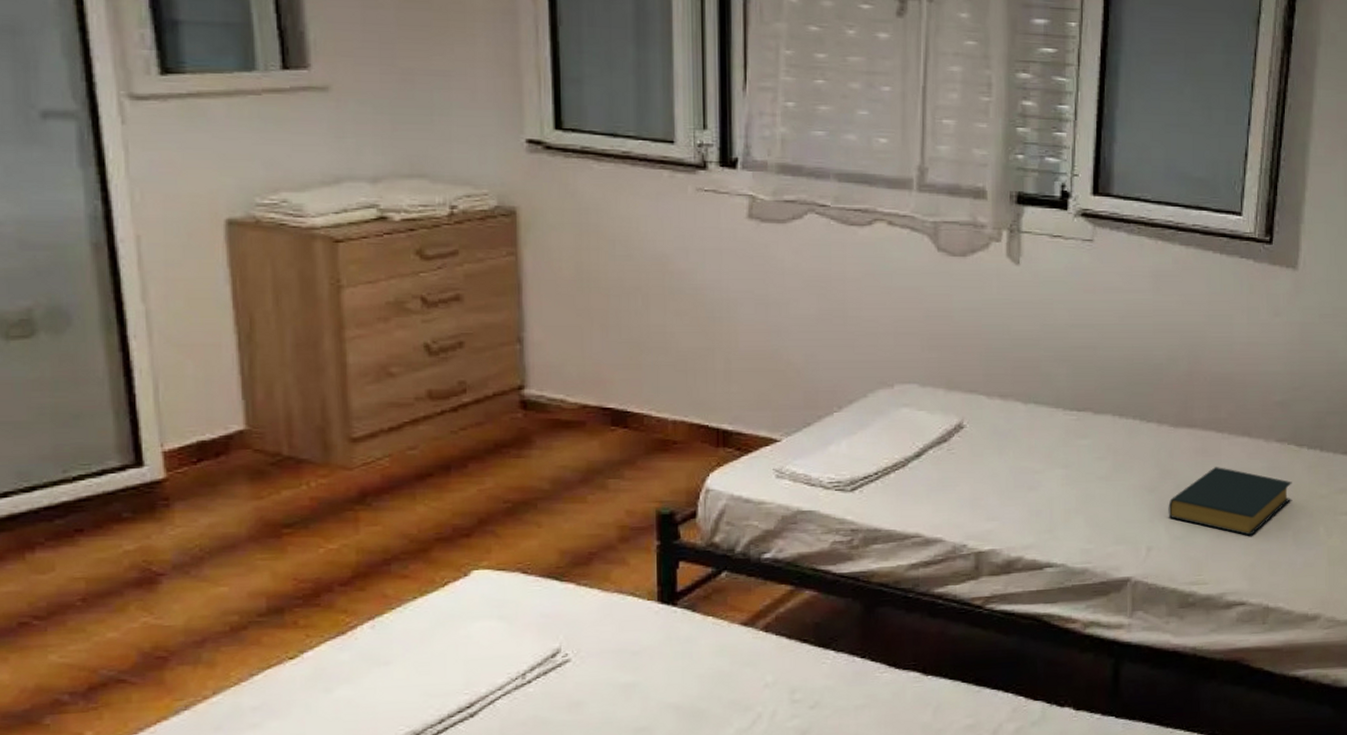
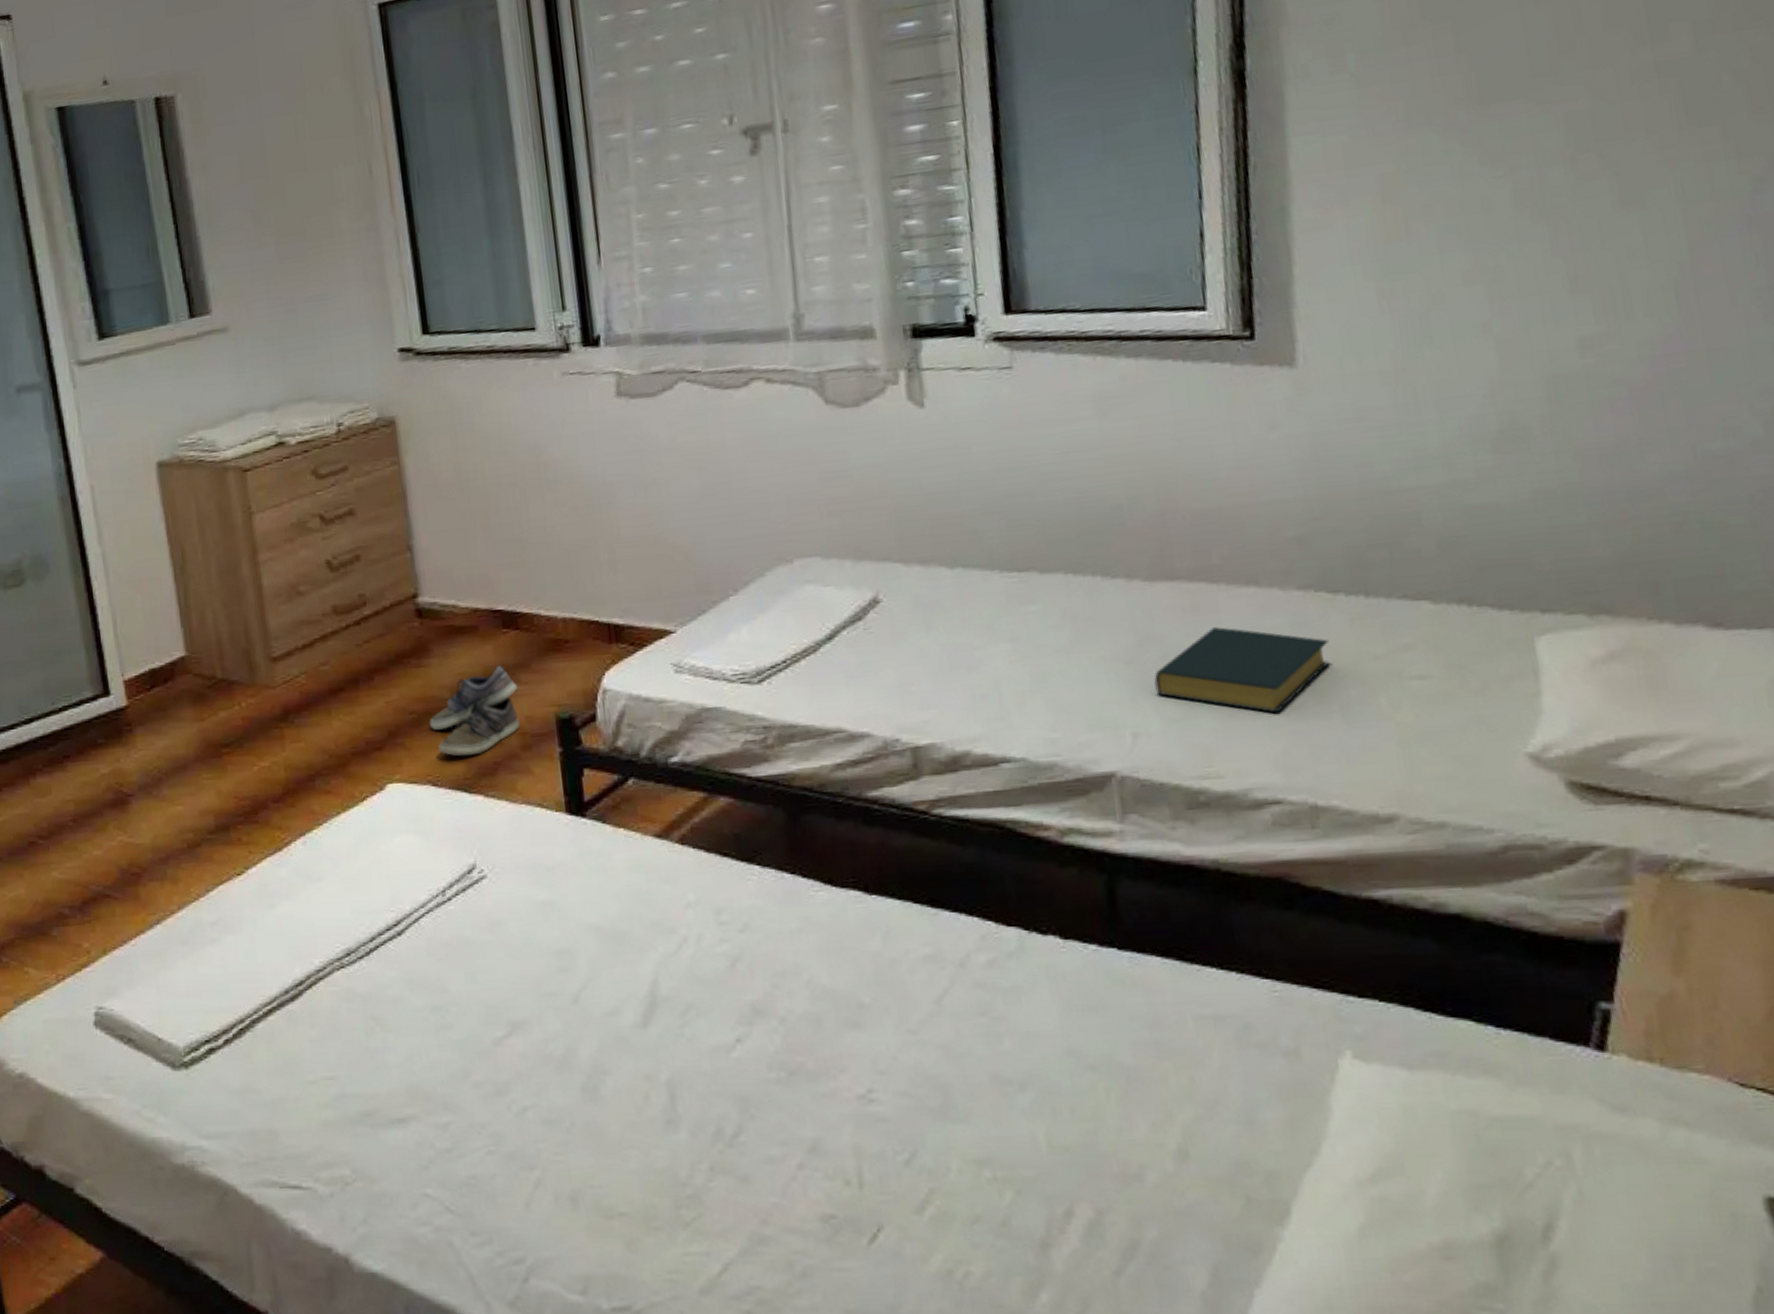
shoe: none [524,460,622,546] -> present [429,665,520,757]

